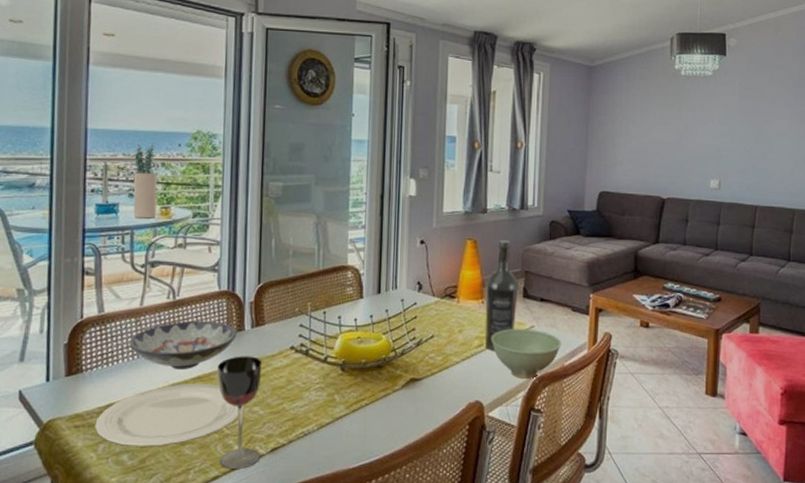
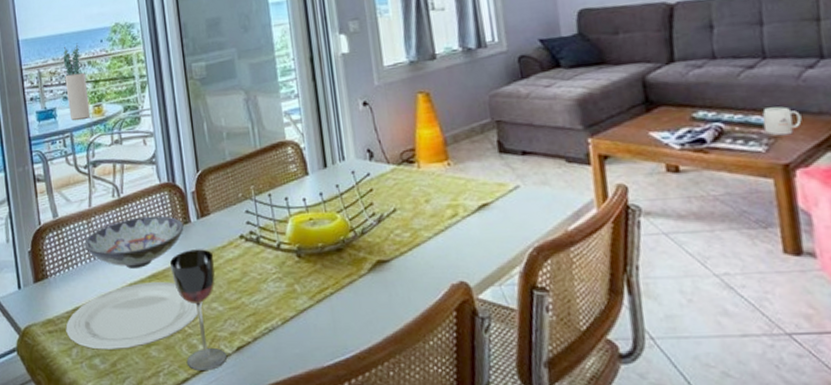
wine bottle: present [484,239,518,351] -> none [449,86,495,221]
bowl: present [491,328,562,379] -> none [466,189,560,251]
mug: none [707,286,732,308] -> present [762,106,802,136]

